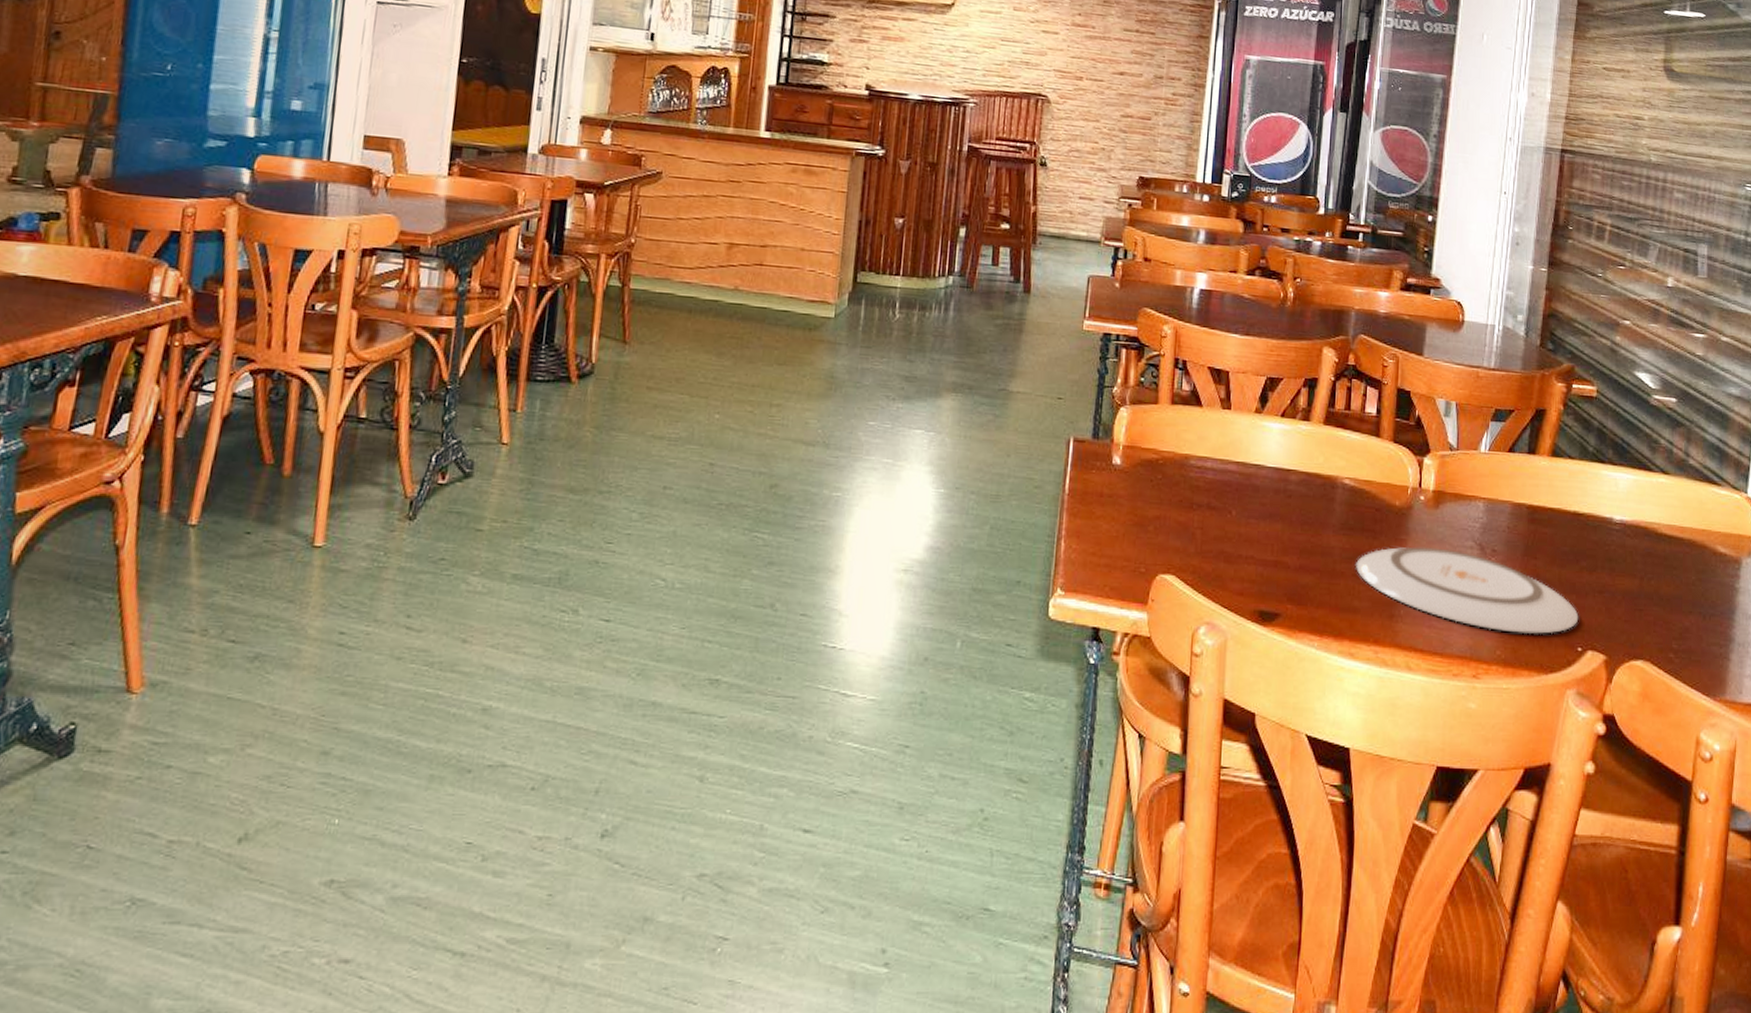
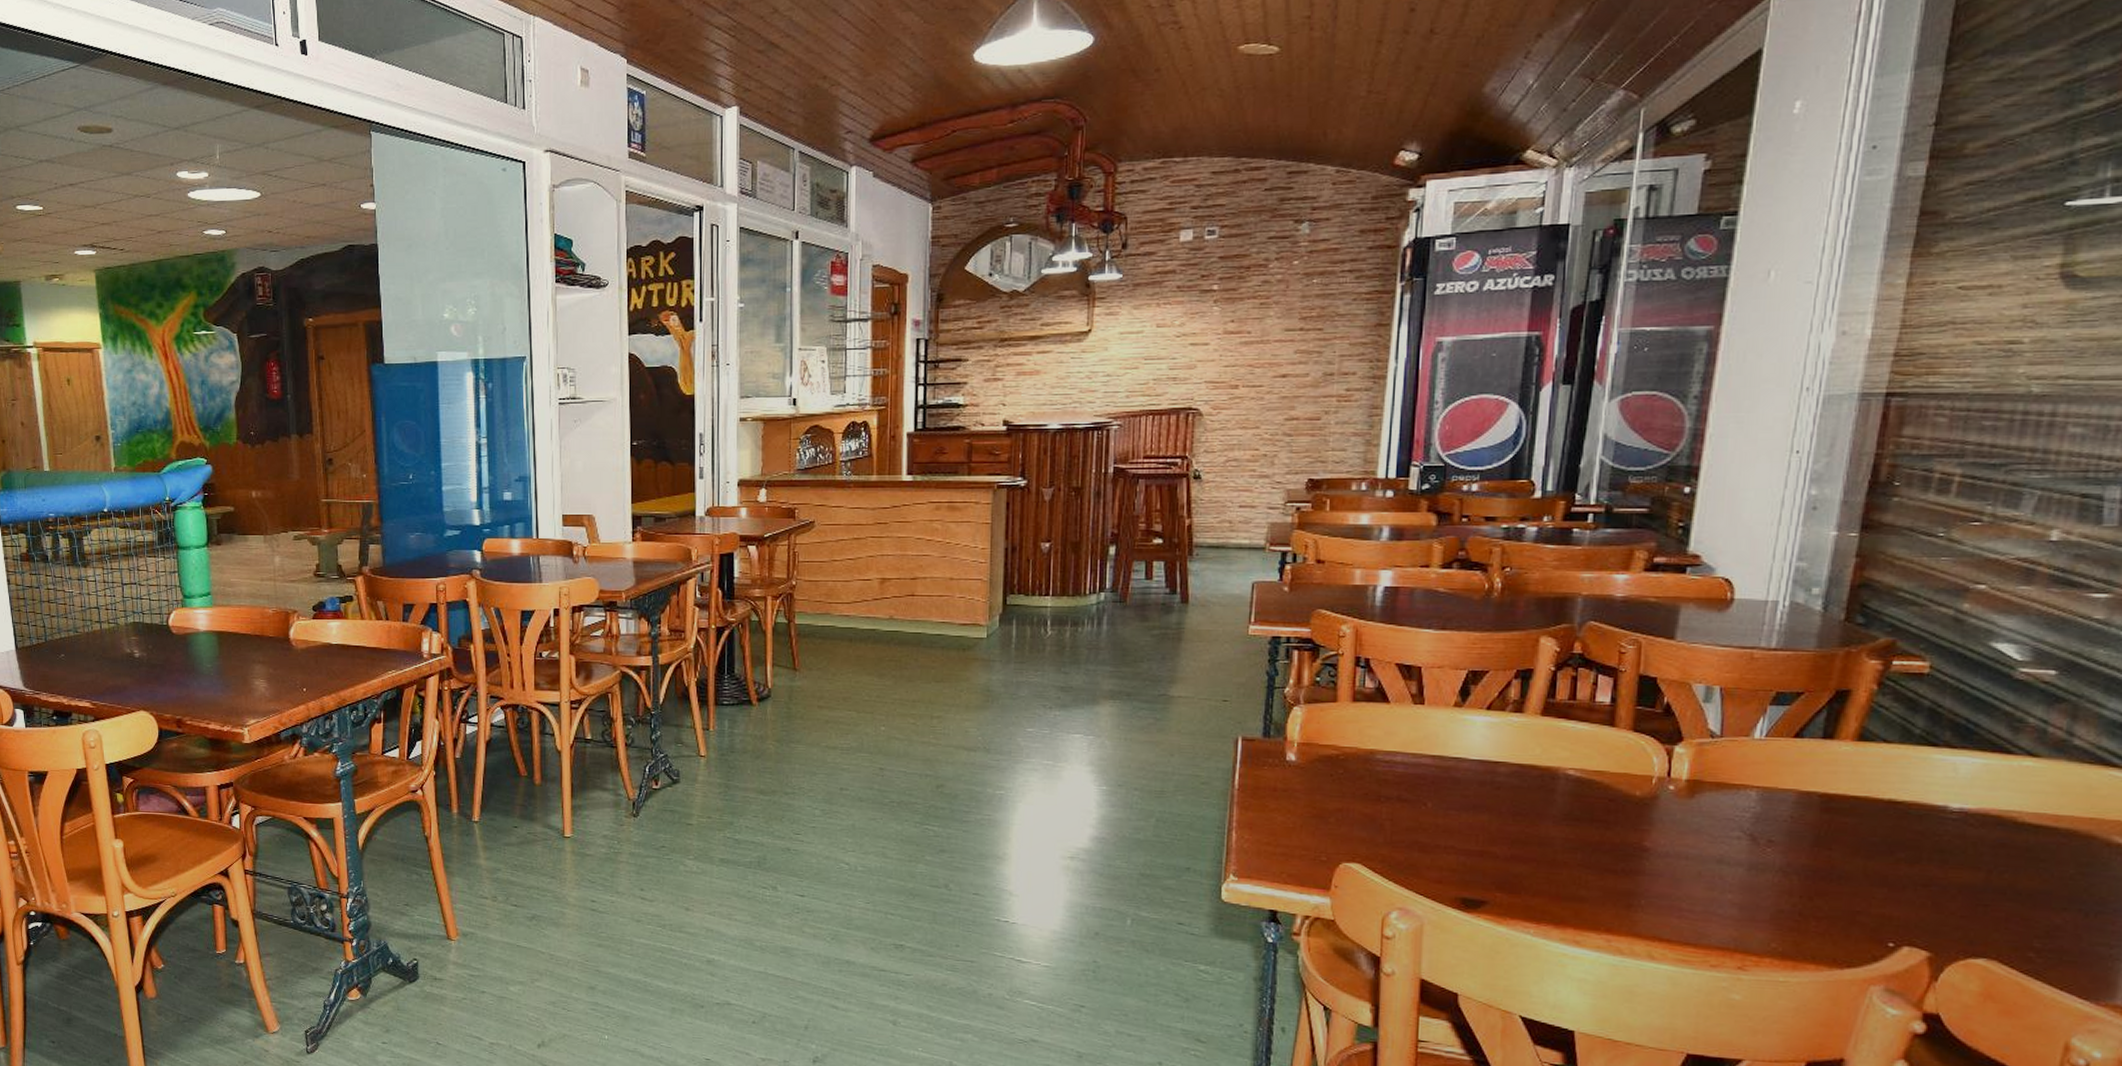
plate: present [1355,546,1579,634] -> none [1581,836,1892,929]

